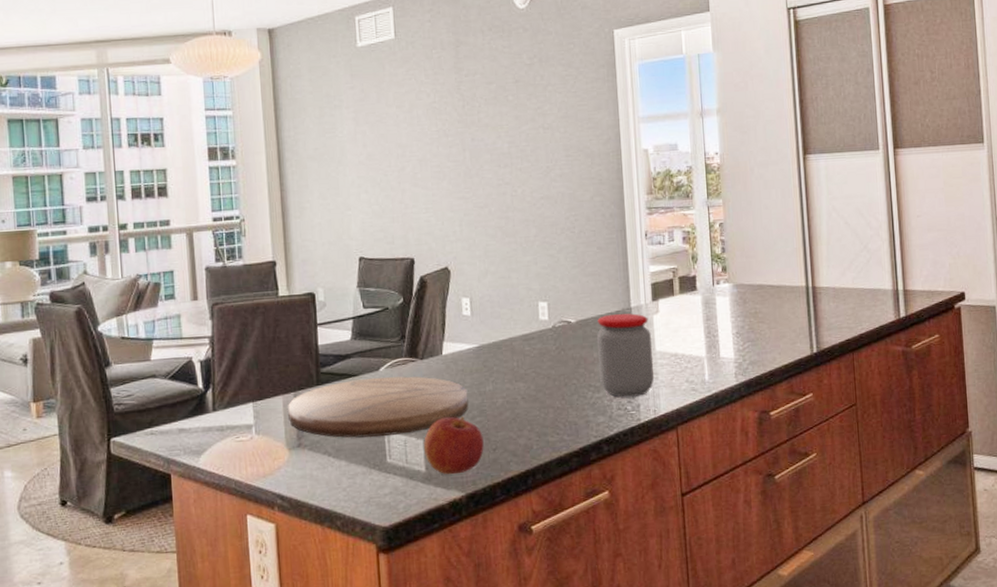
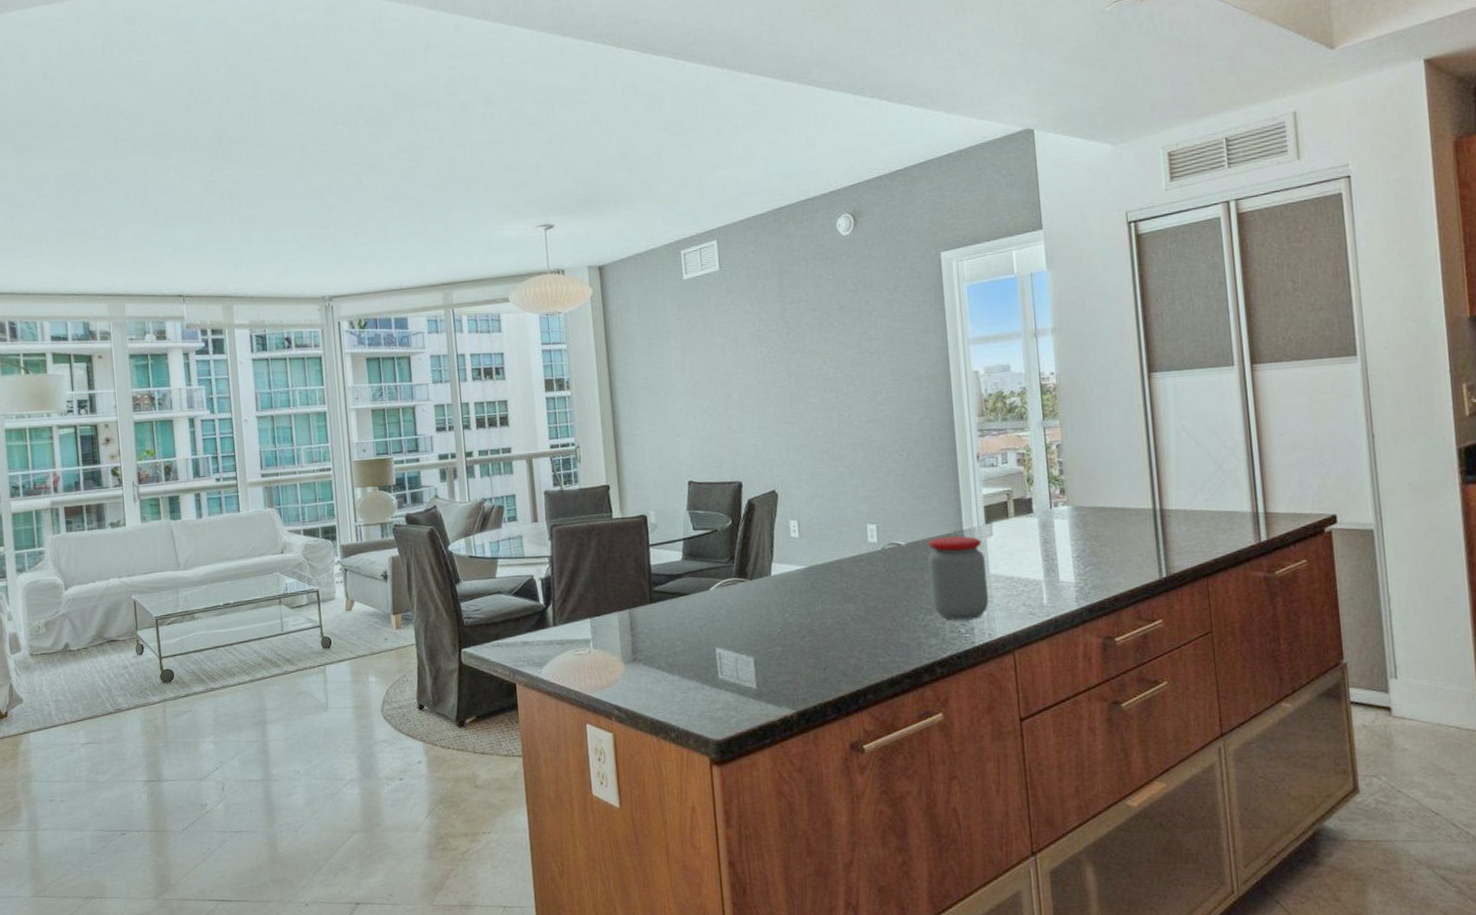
cutting board: present [288,376,469,438] -> none [623,596,798,654]
apple: present [424,416,484,475] -> none [754,636,814,692]

